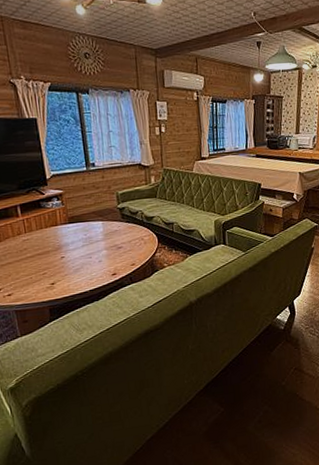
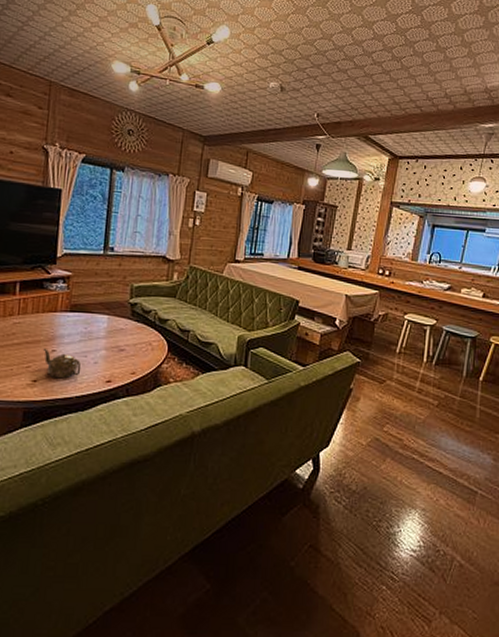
teapot: none [53,256,90,279] -> present [42,348,81,379]

